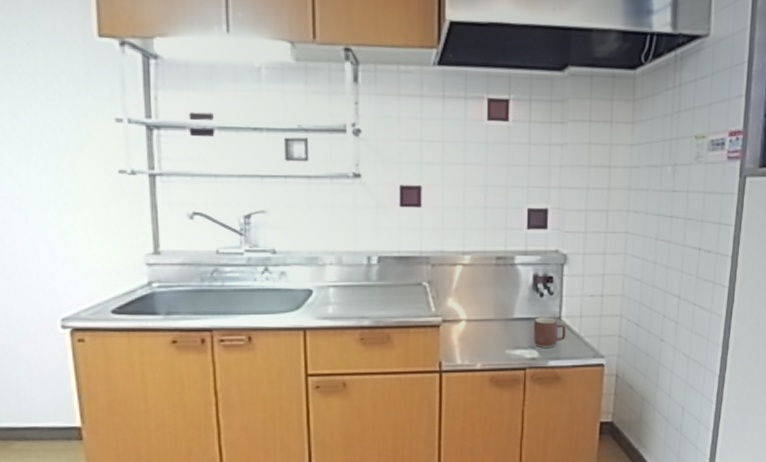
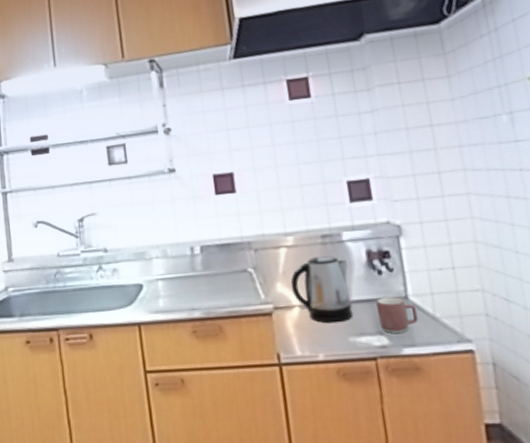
kettle: none [461,277,515,336] -> present [290,256,353,323]

